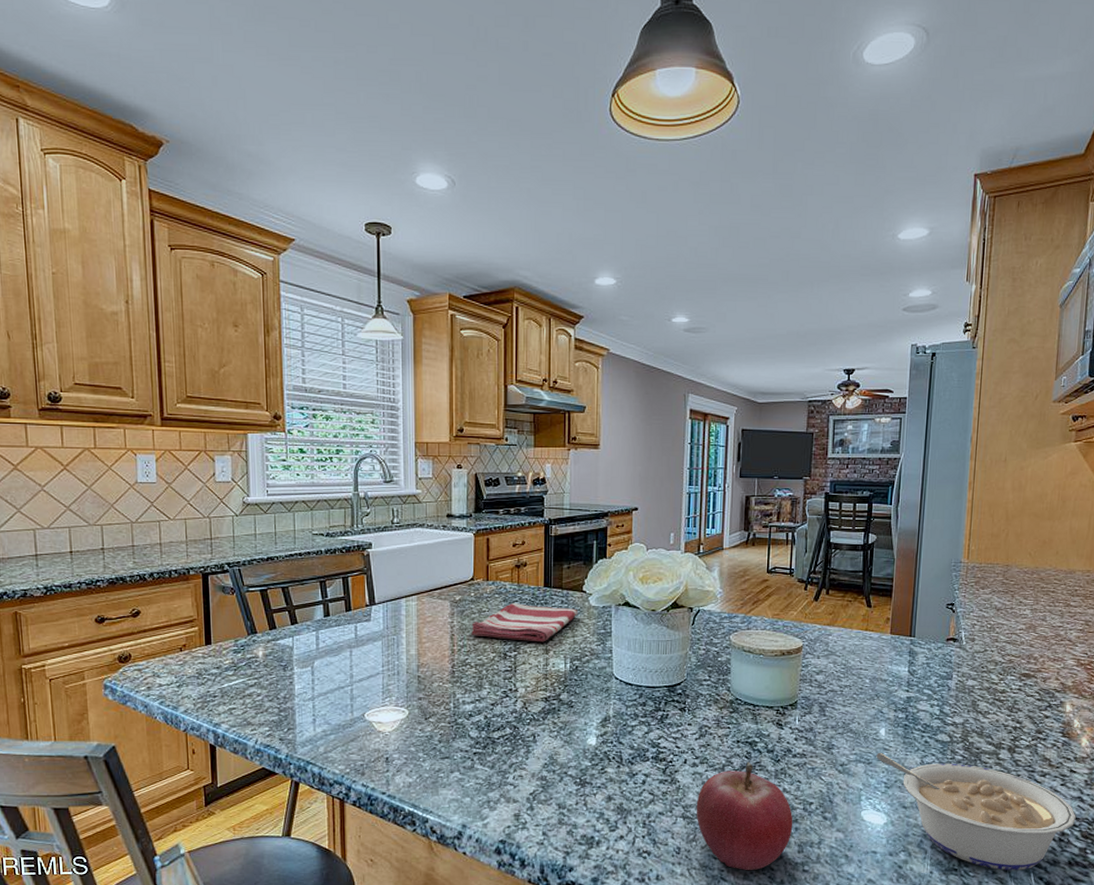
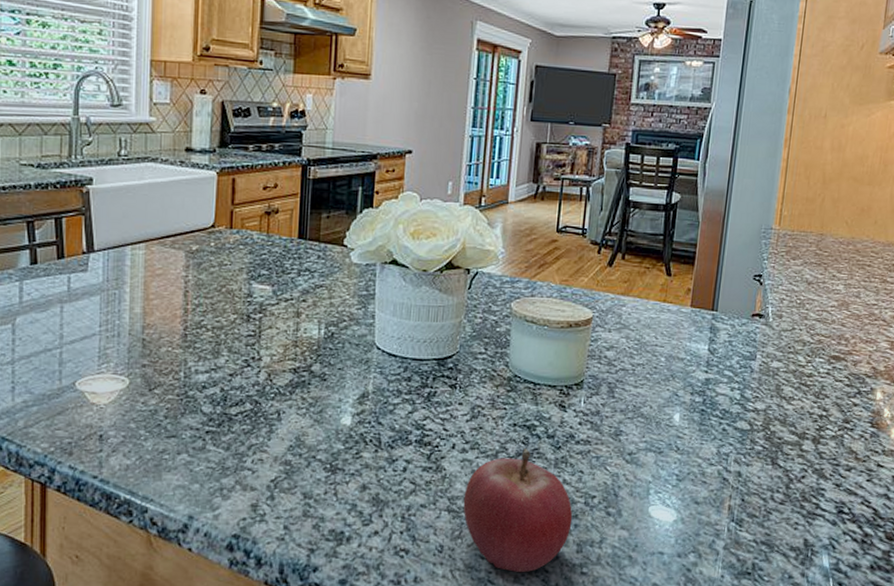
dish towel: present [471,602,579,642] -> none [209,255,338,304]
legume: present [876,752,1076,871] -> none [668,440,881,575]

